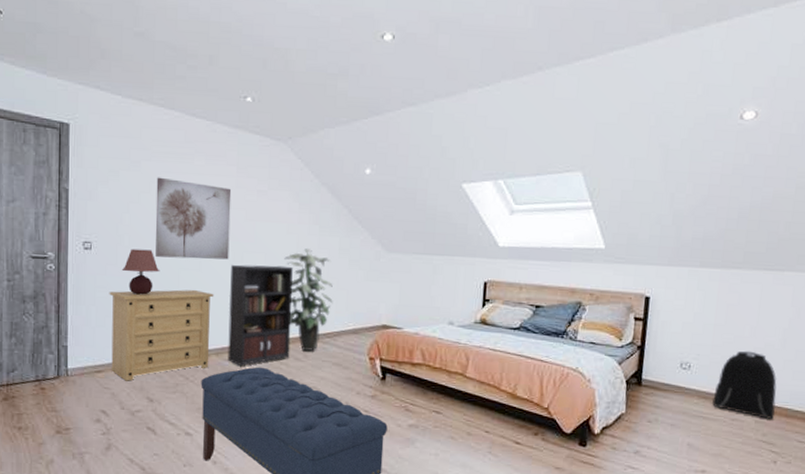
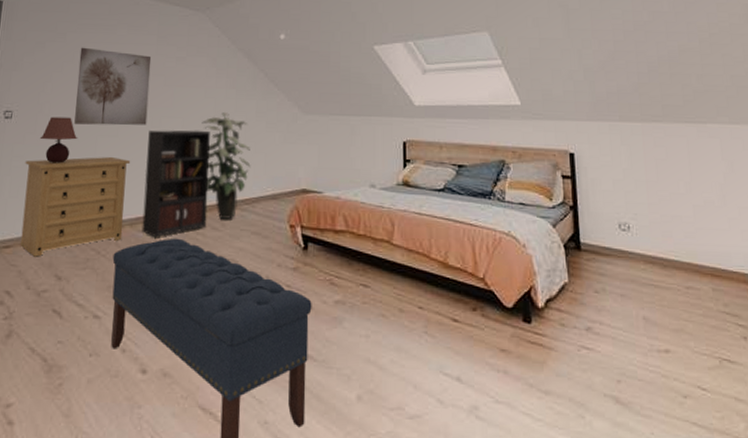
backpack: present [712,350,777,419] -> none [660,208,732,286]

